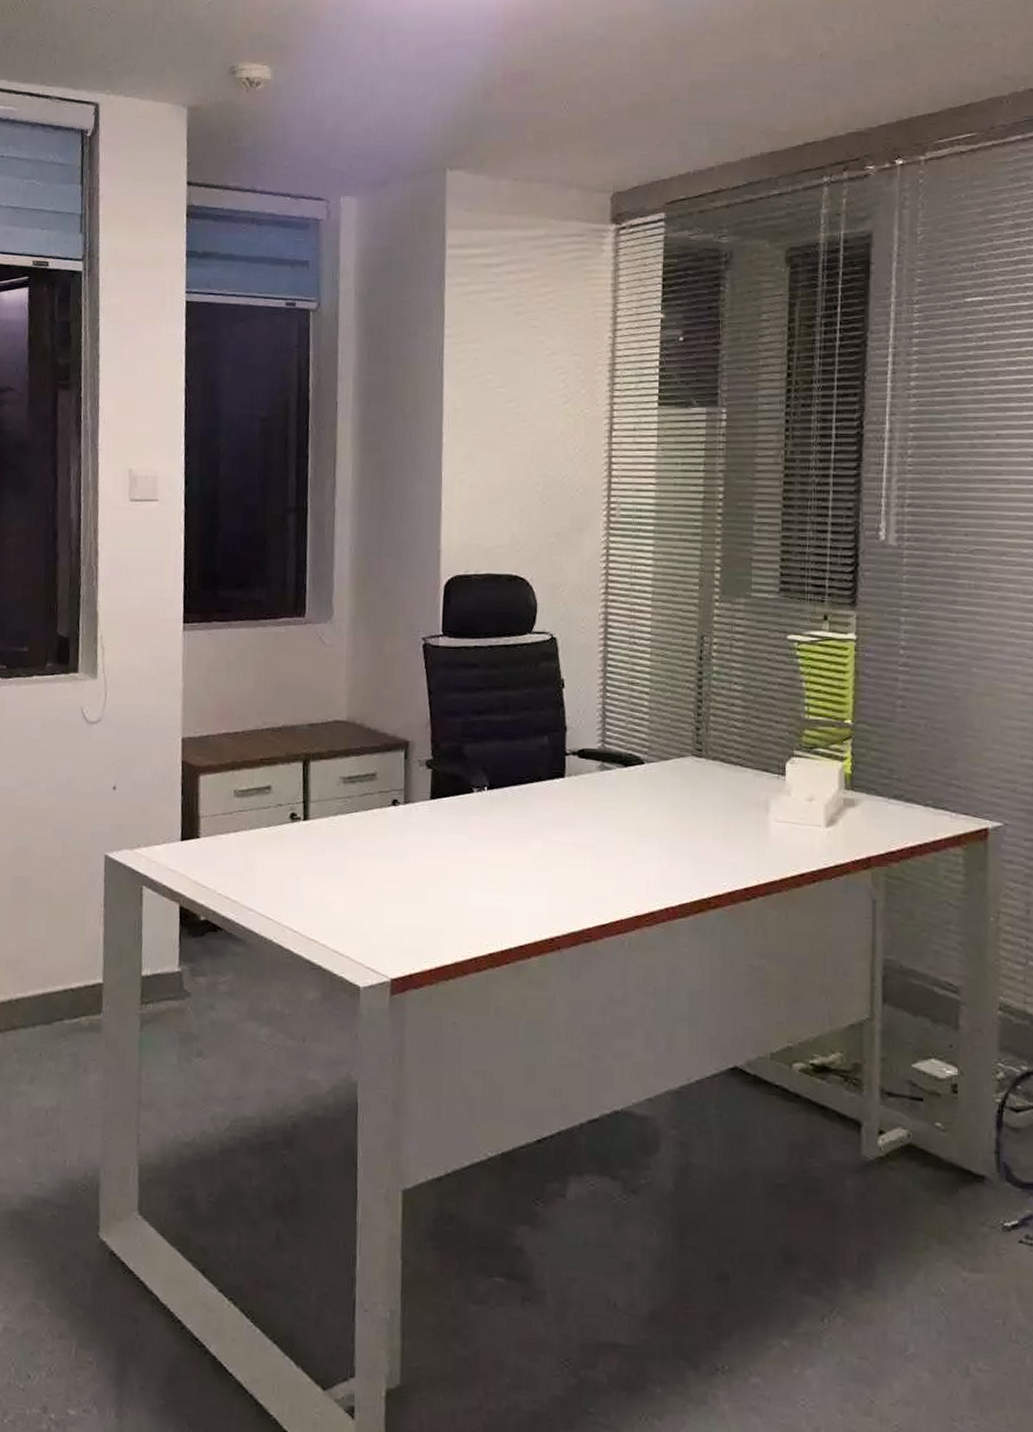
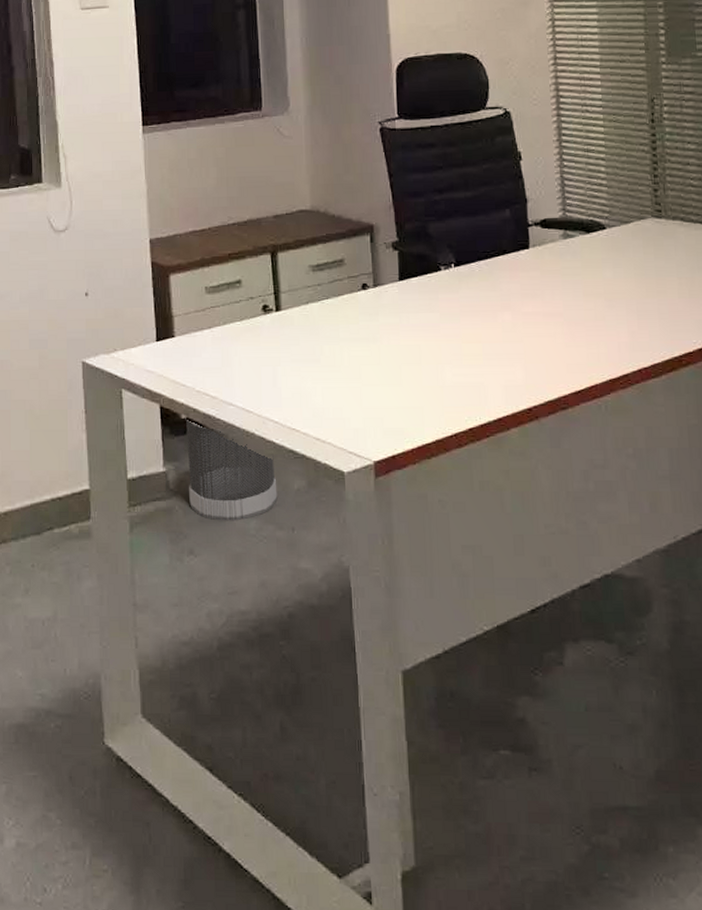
wastebasket: none [202,919,292,1027] -> present [185,417,278,521]

